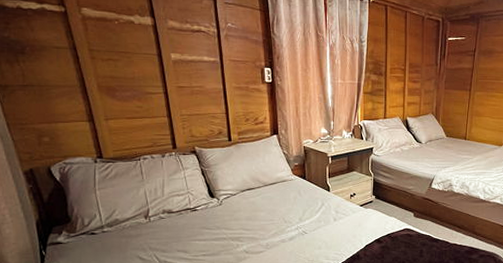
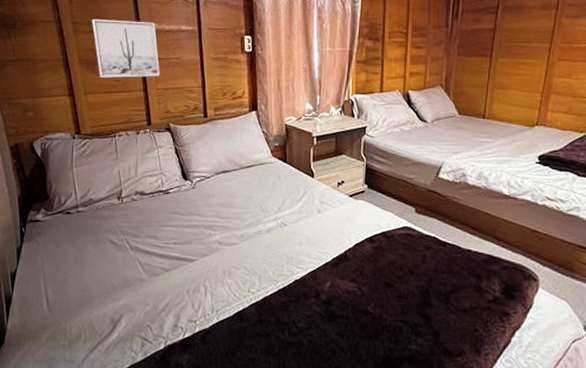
wall art: none [110,46,184,104] -> present [92,18,160,78]

